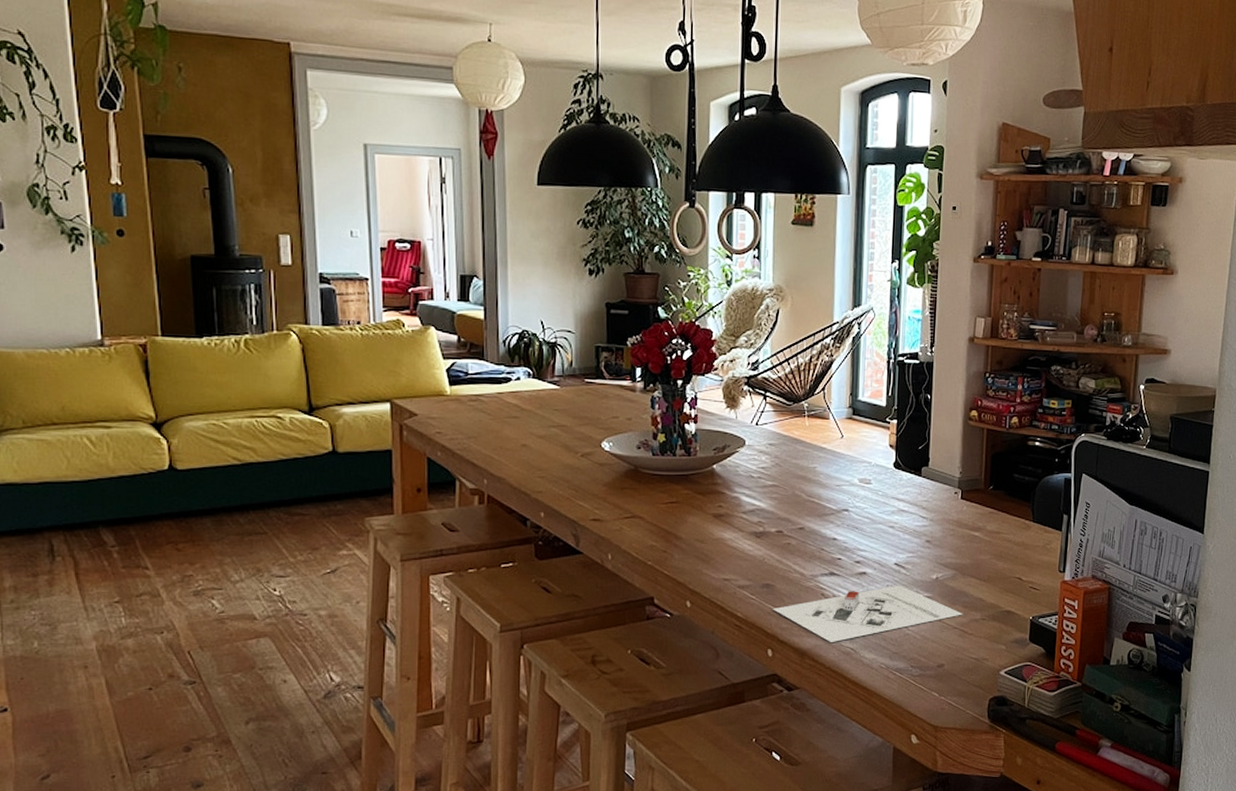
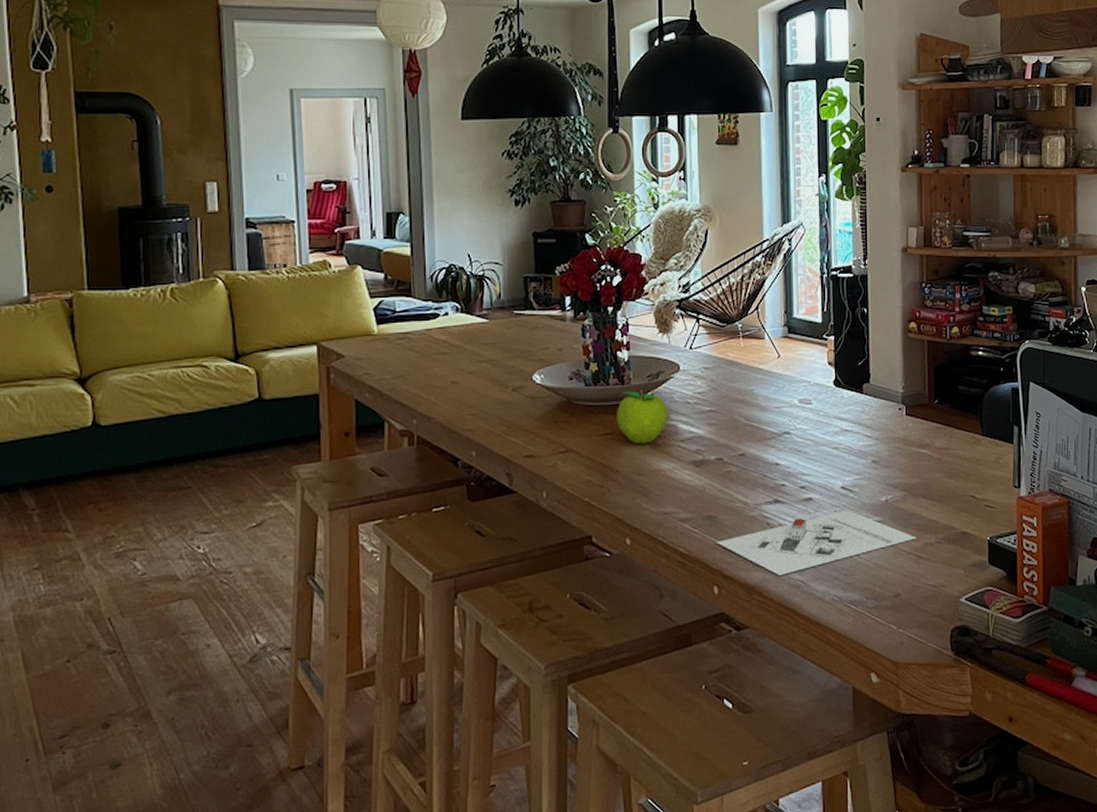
fruit: none [682,462,732,514] -> present [617,390,668,444]

